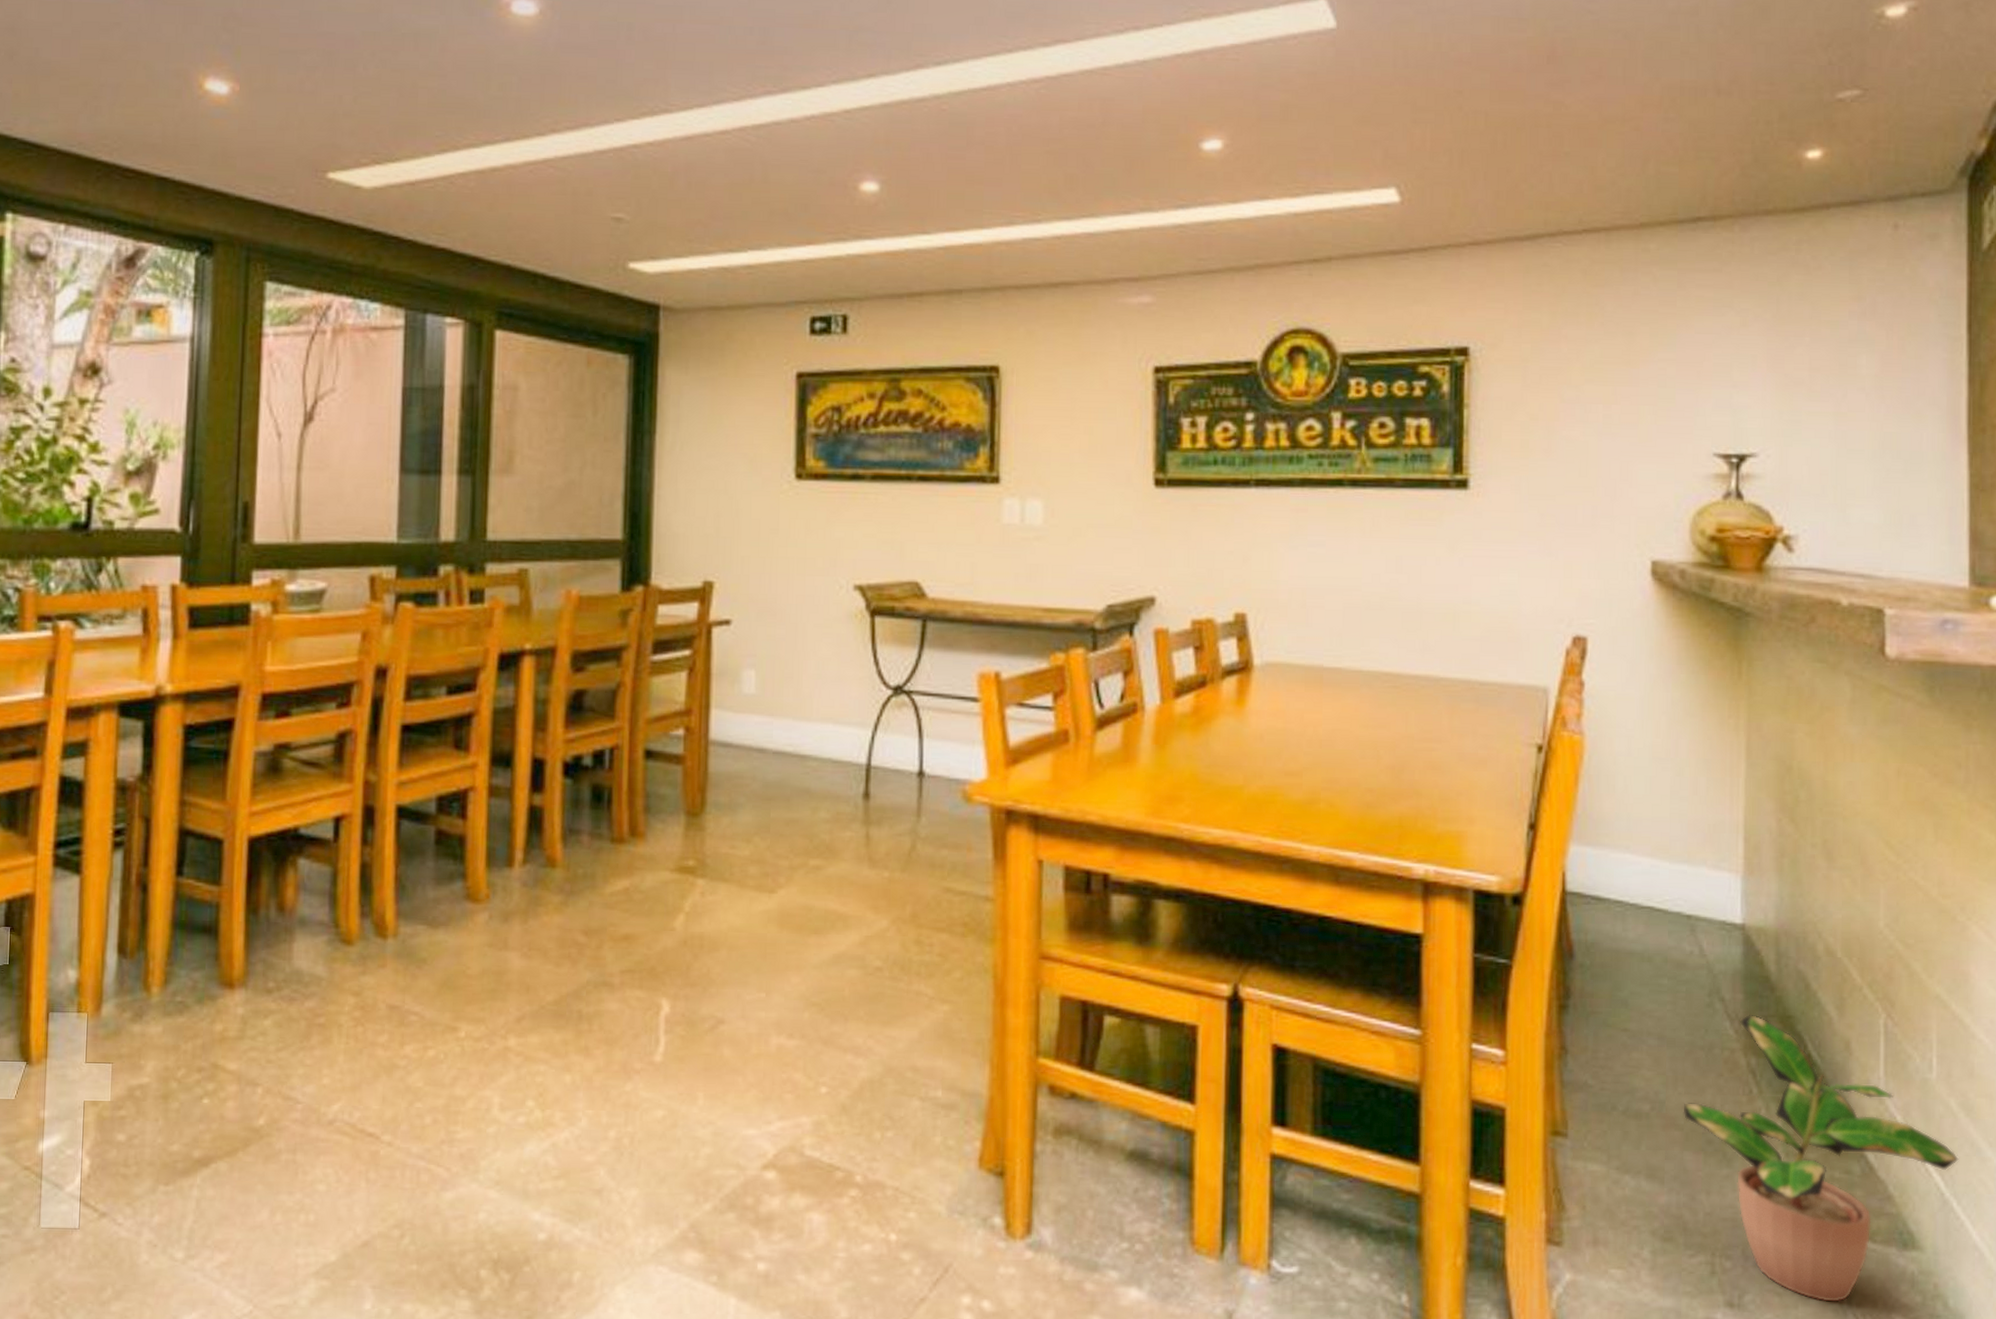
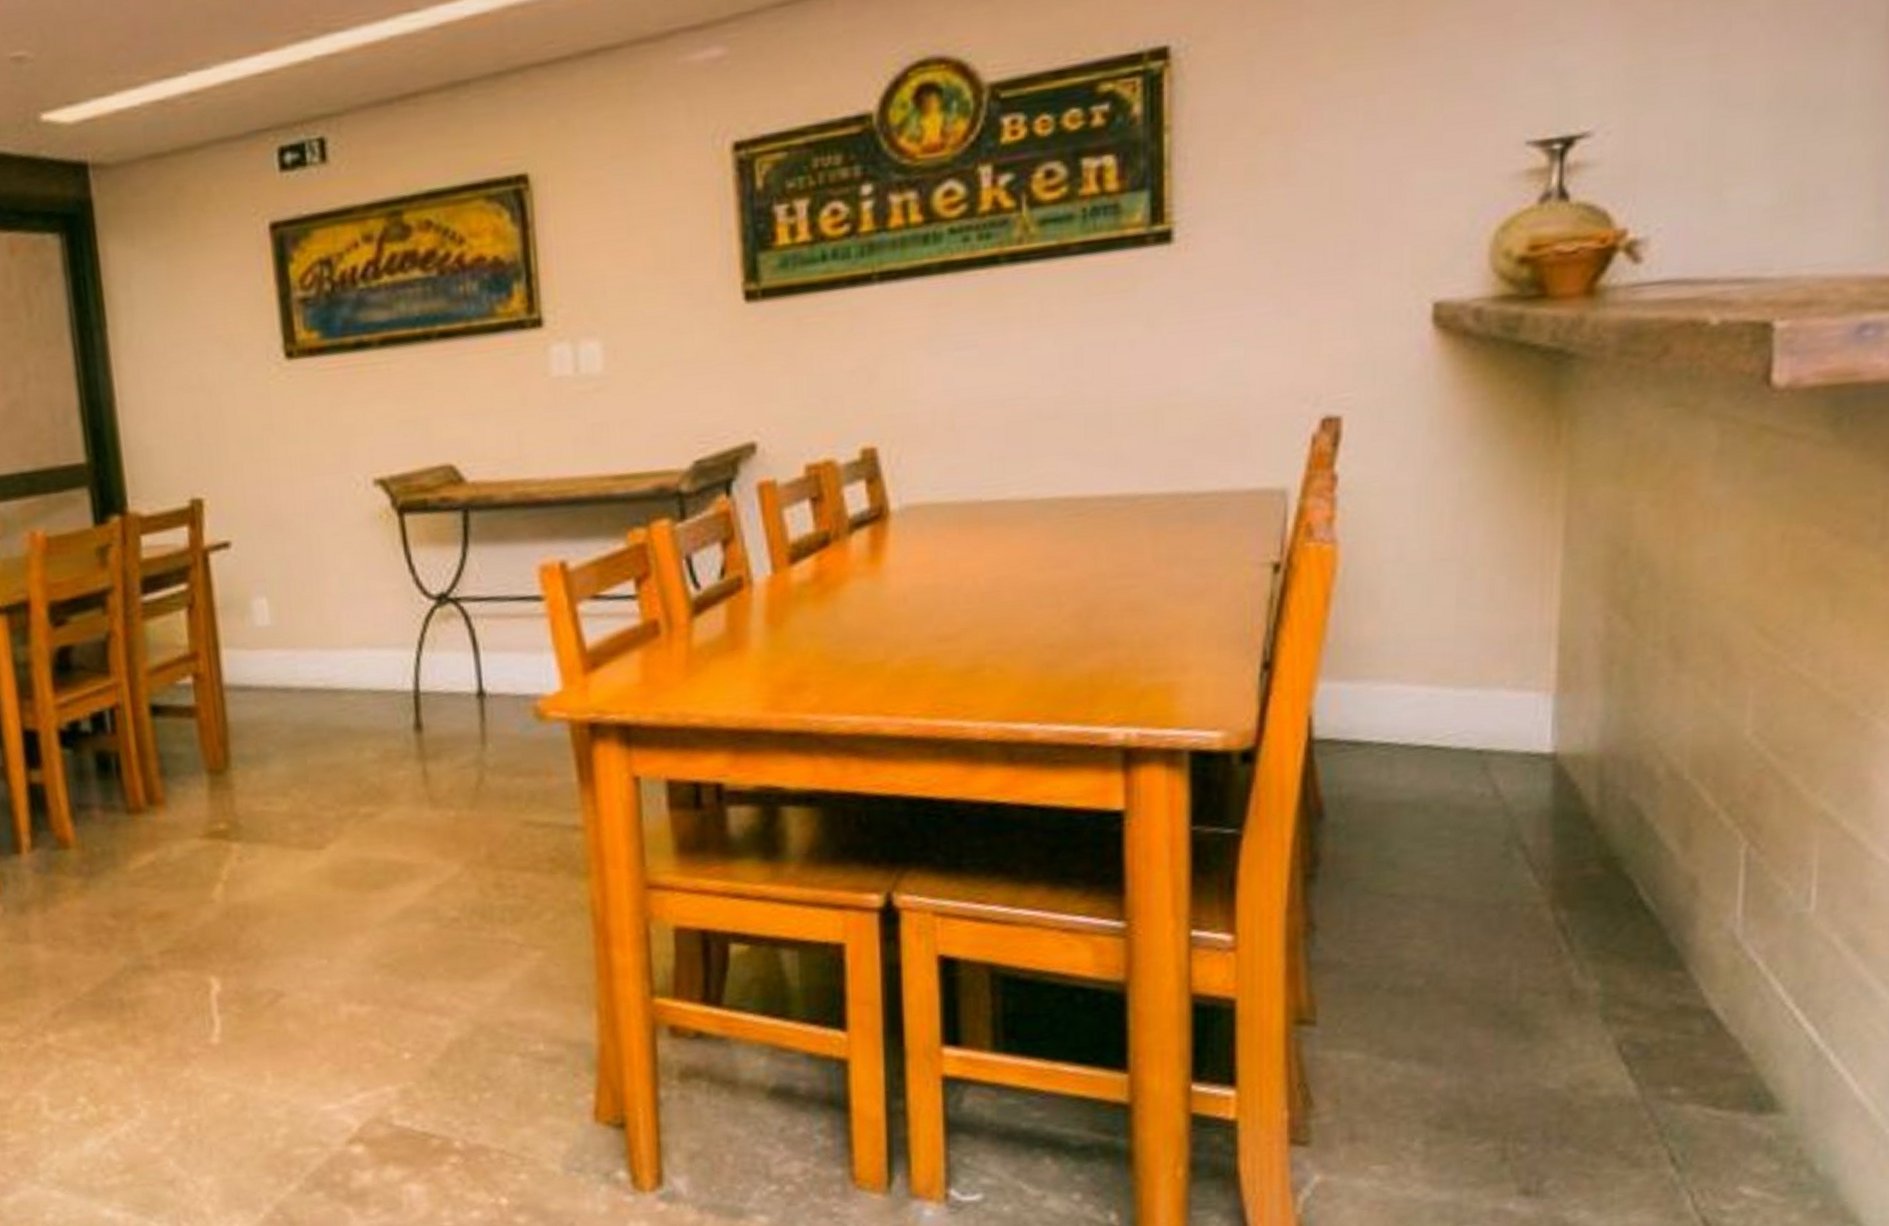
potted plant: present [1683,1014,1959,1302] -> none [1467,860,1840,1180]

